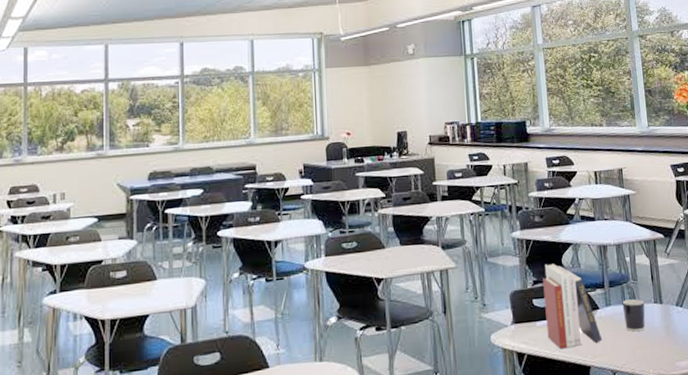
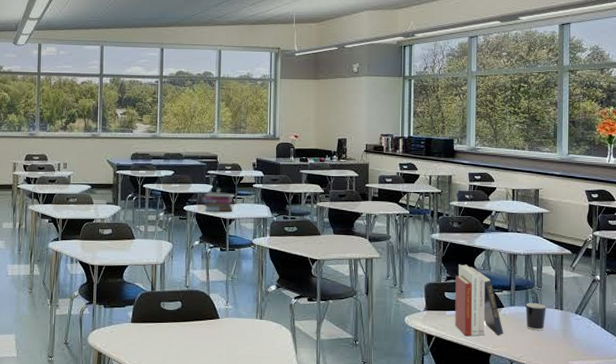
books: none [238,209,279,234] -> present [201,193,234,212]

